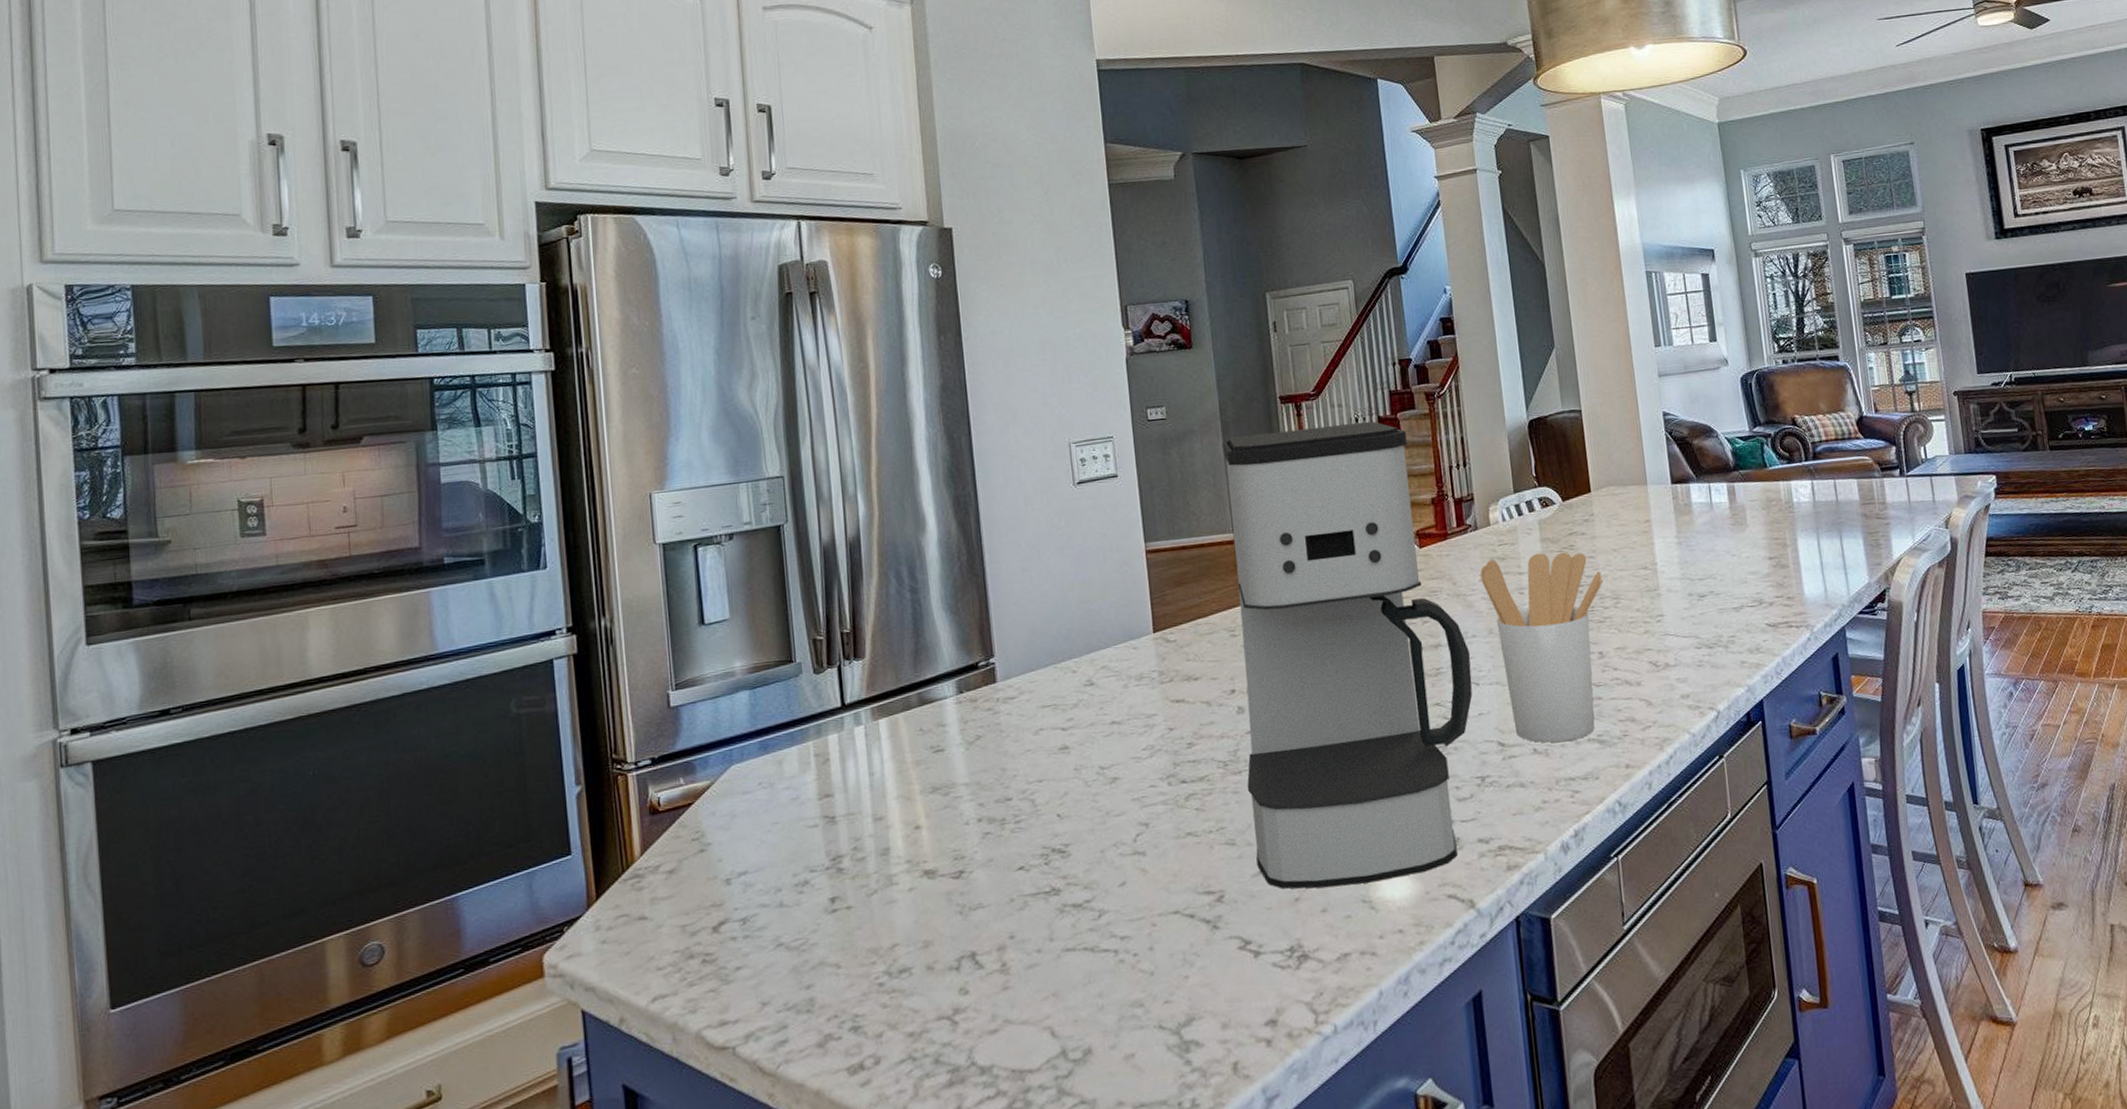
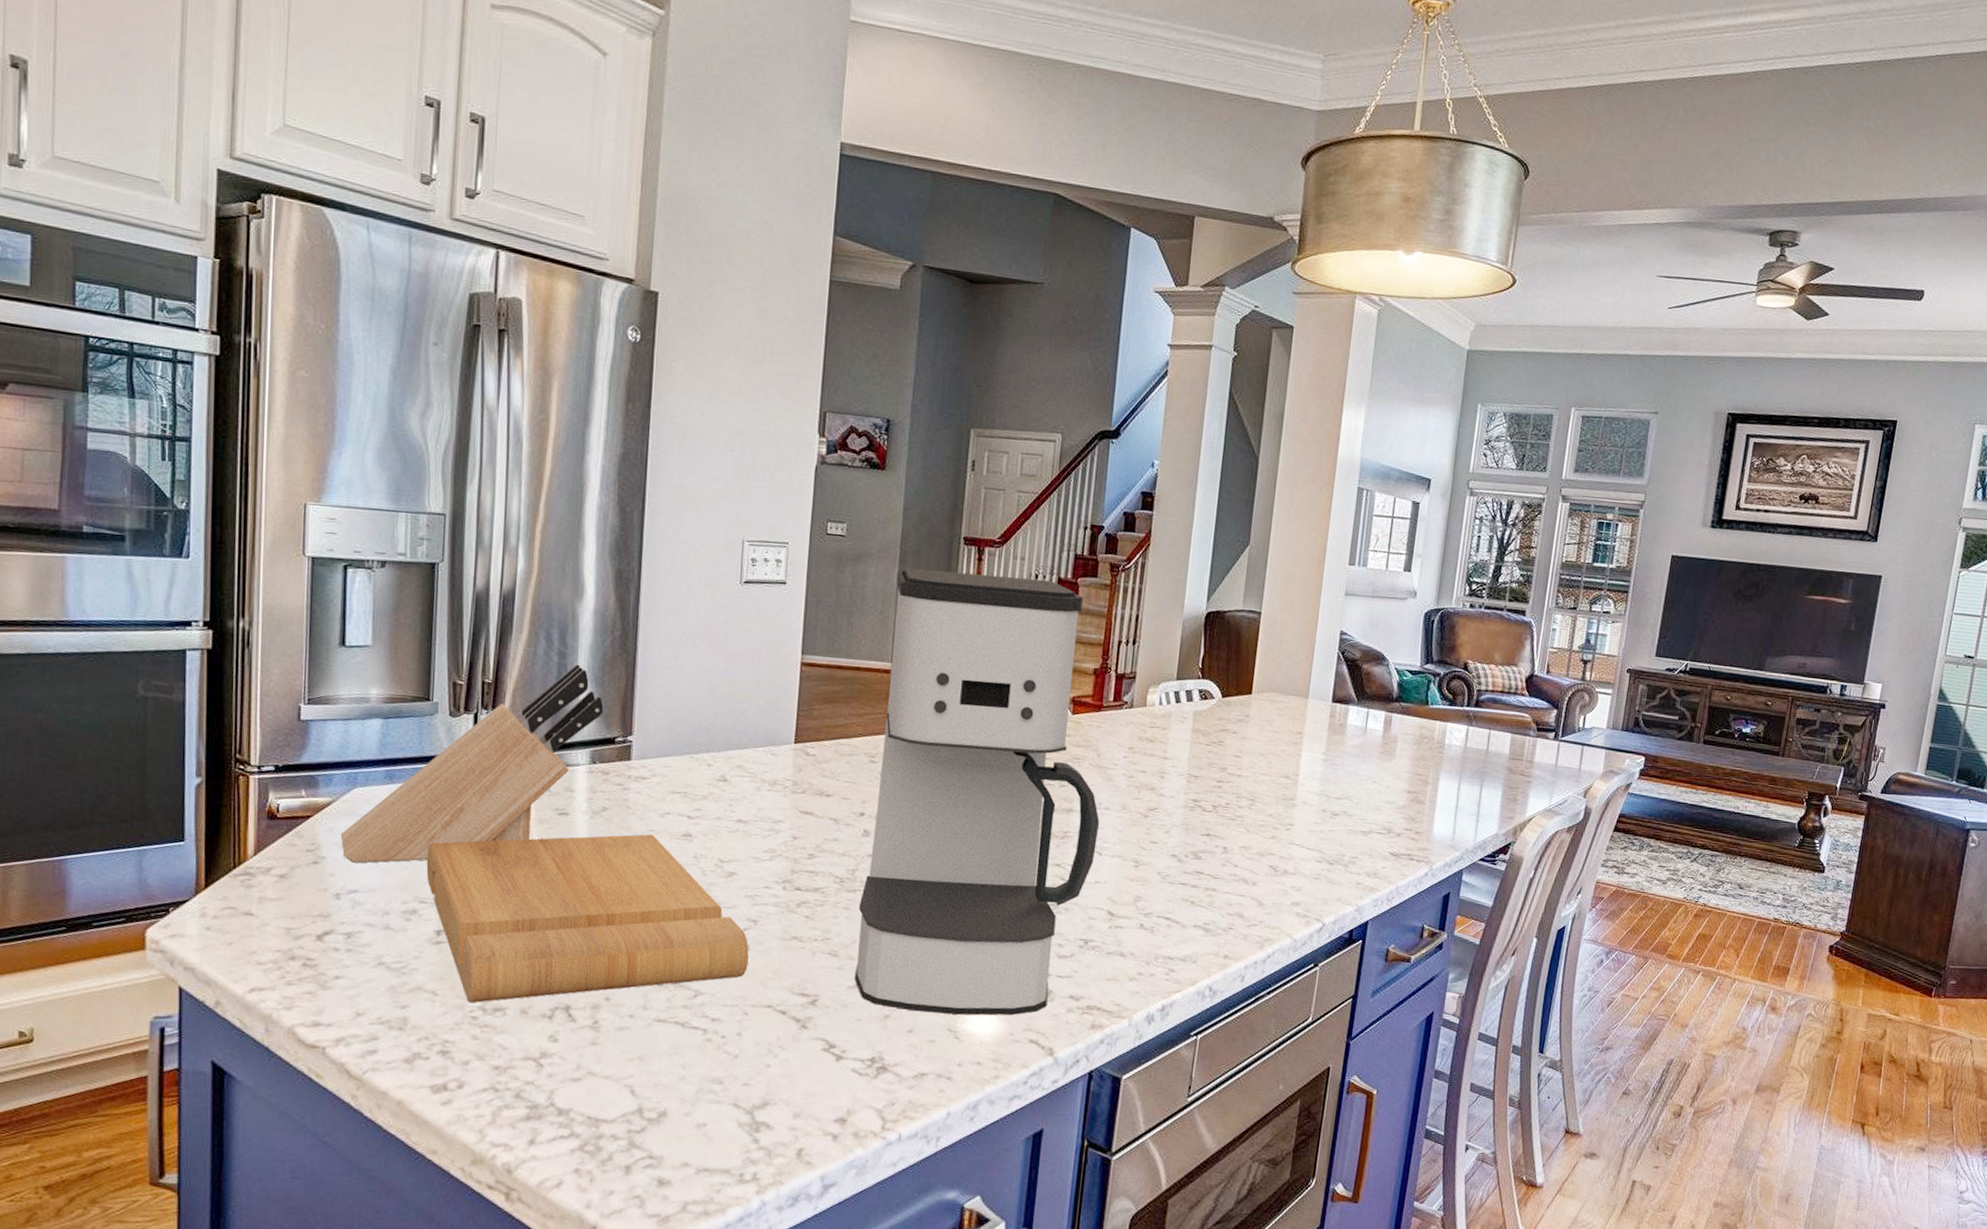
knife block: none [723,597,963,844] -> present [340,664,604,863]
cutting board: none [810,754,1148,968] -> present [426,834,749,1003]
utensil holder: present [1480,552,1604,743] -> none [1125,739,1244,924]

